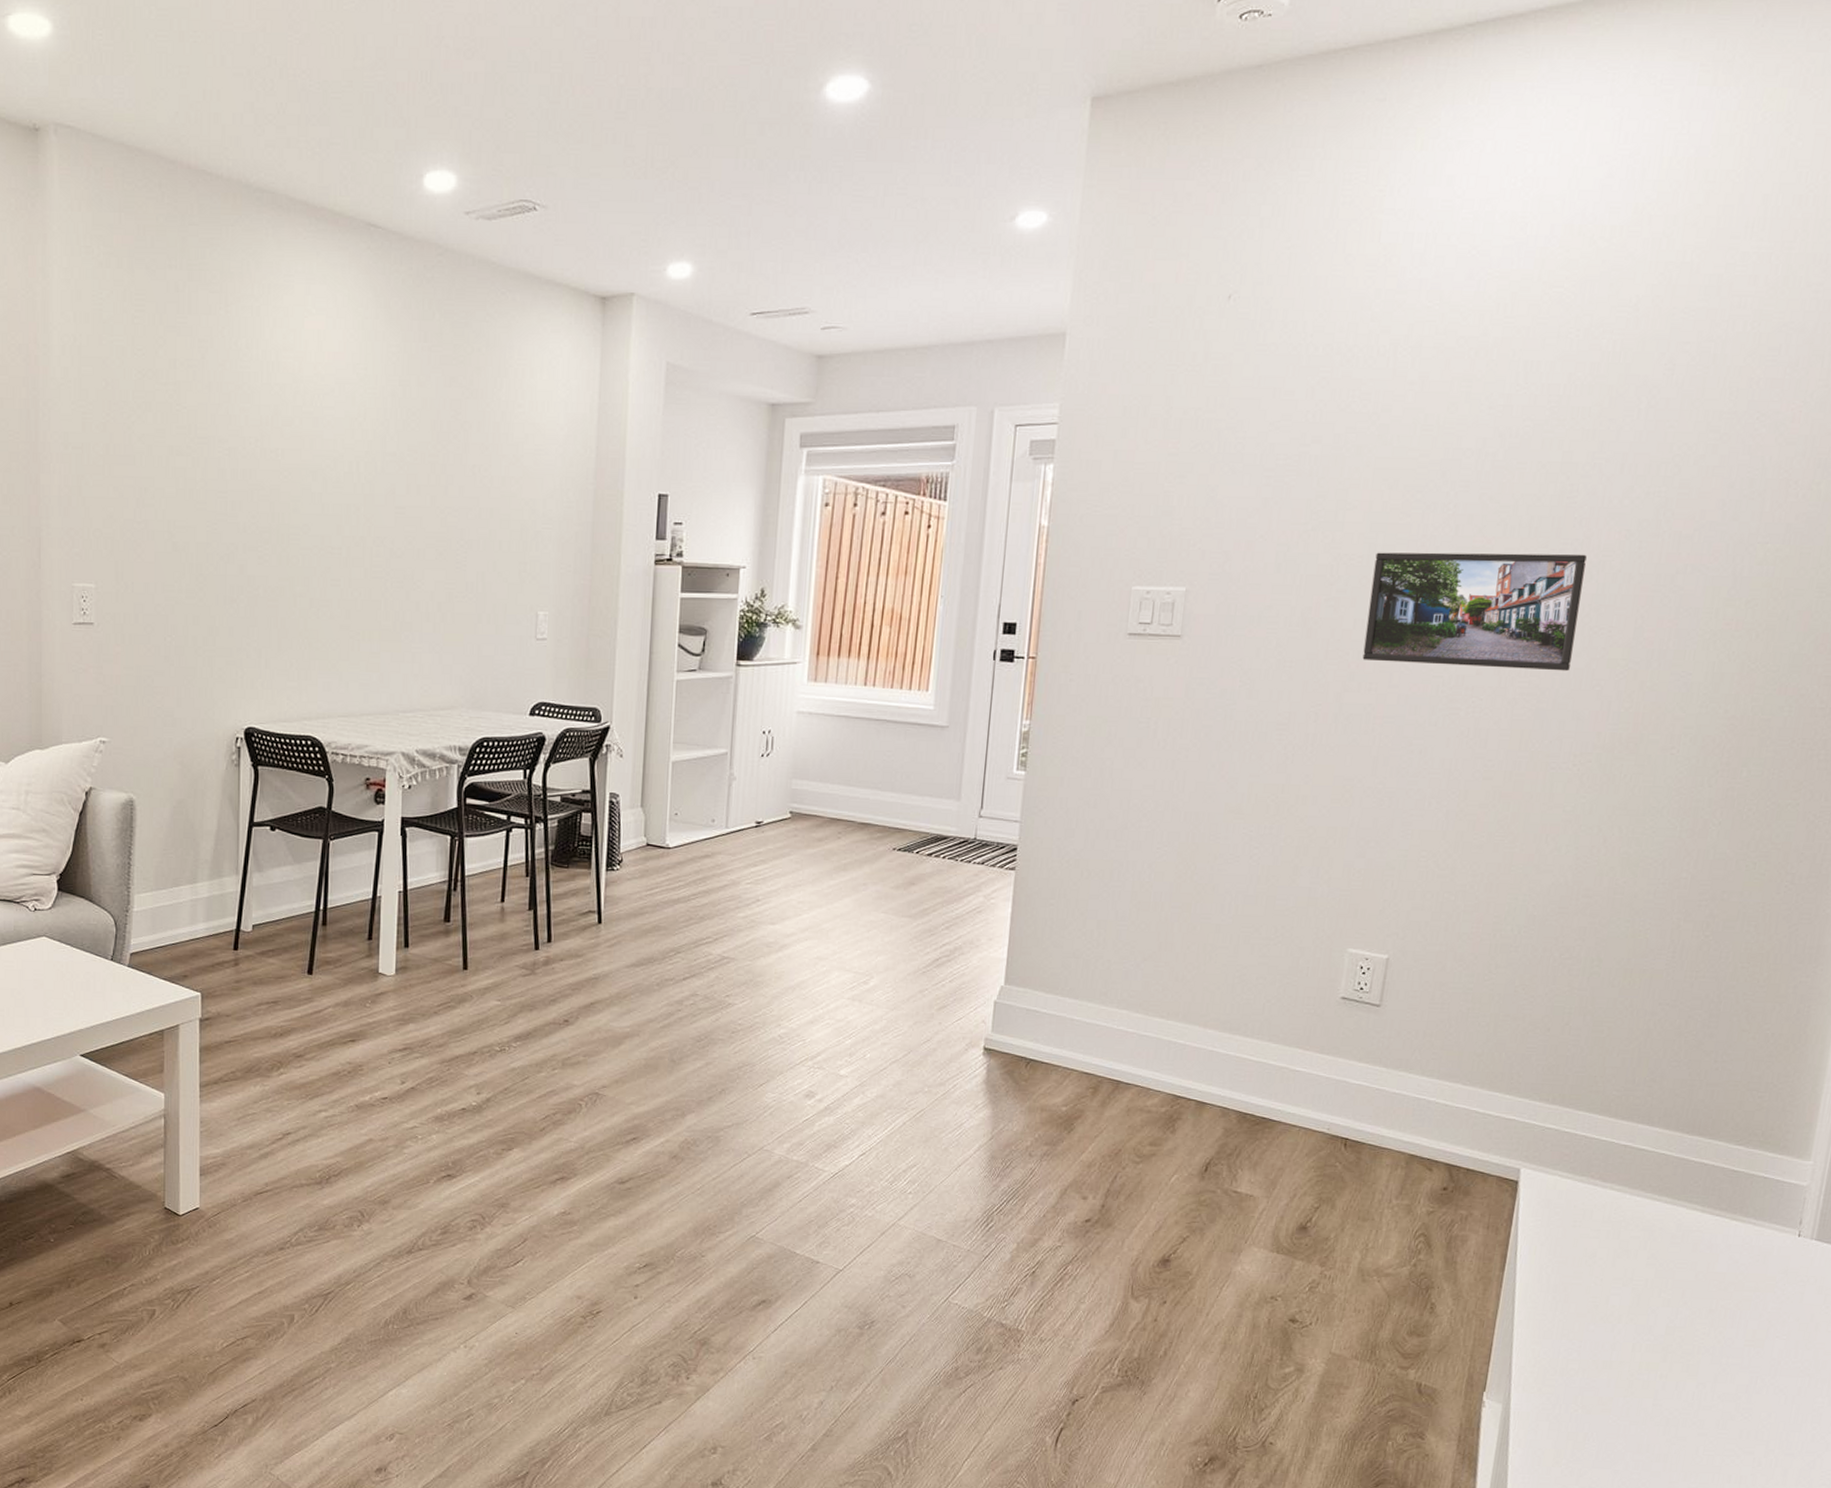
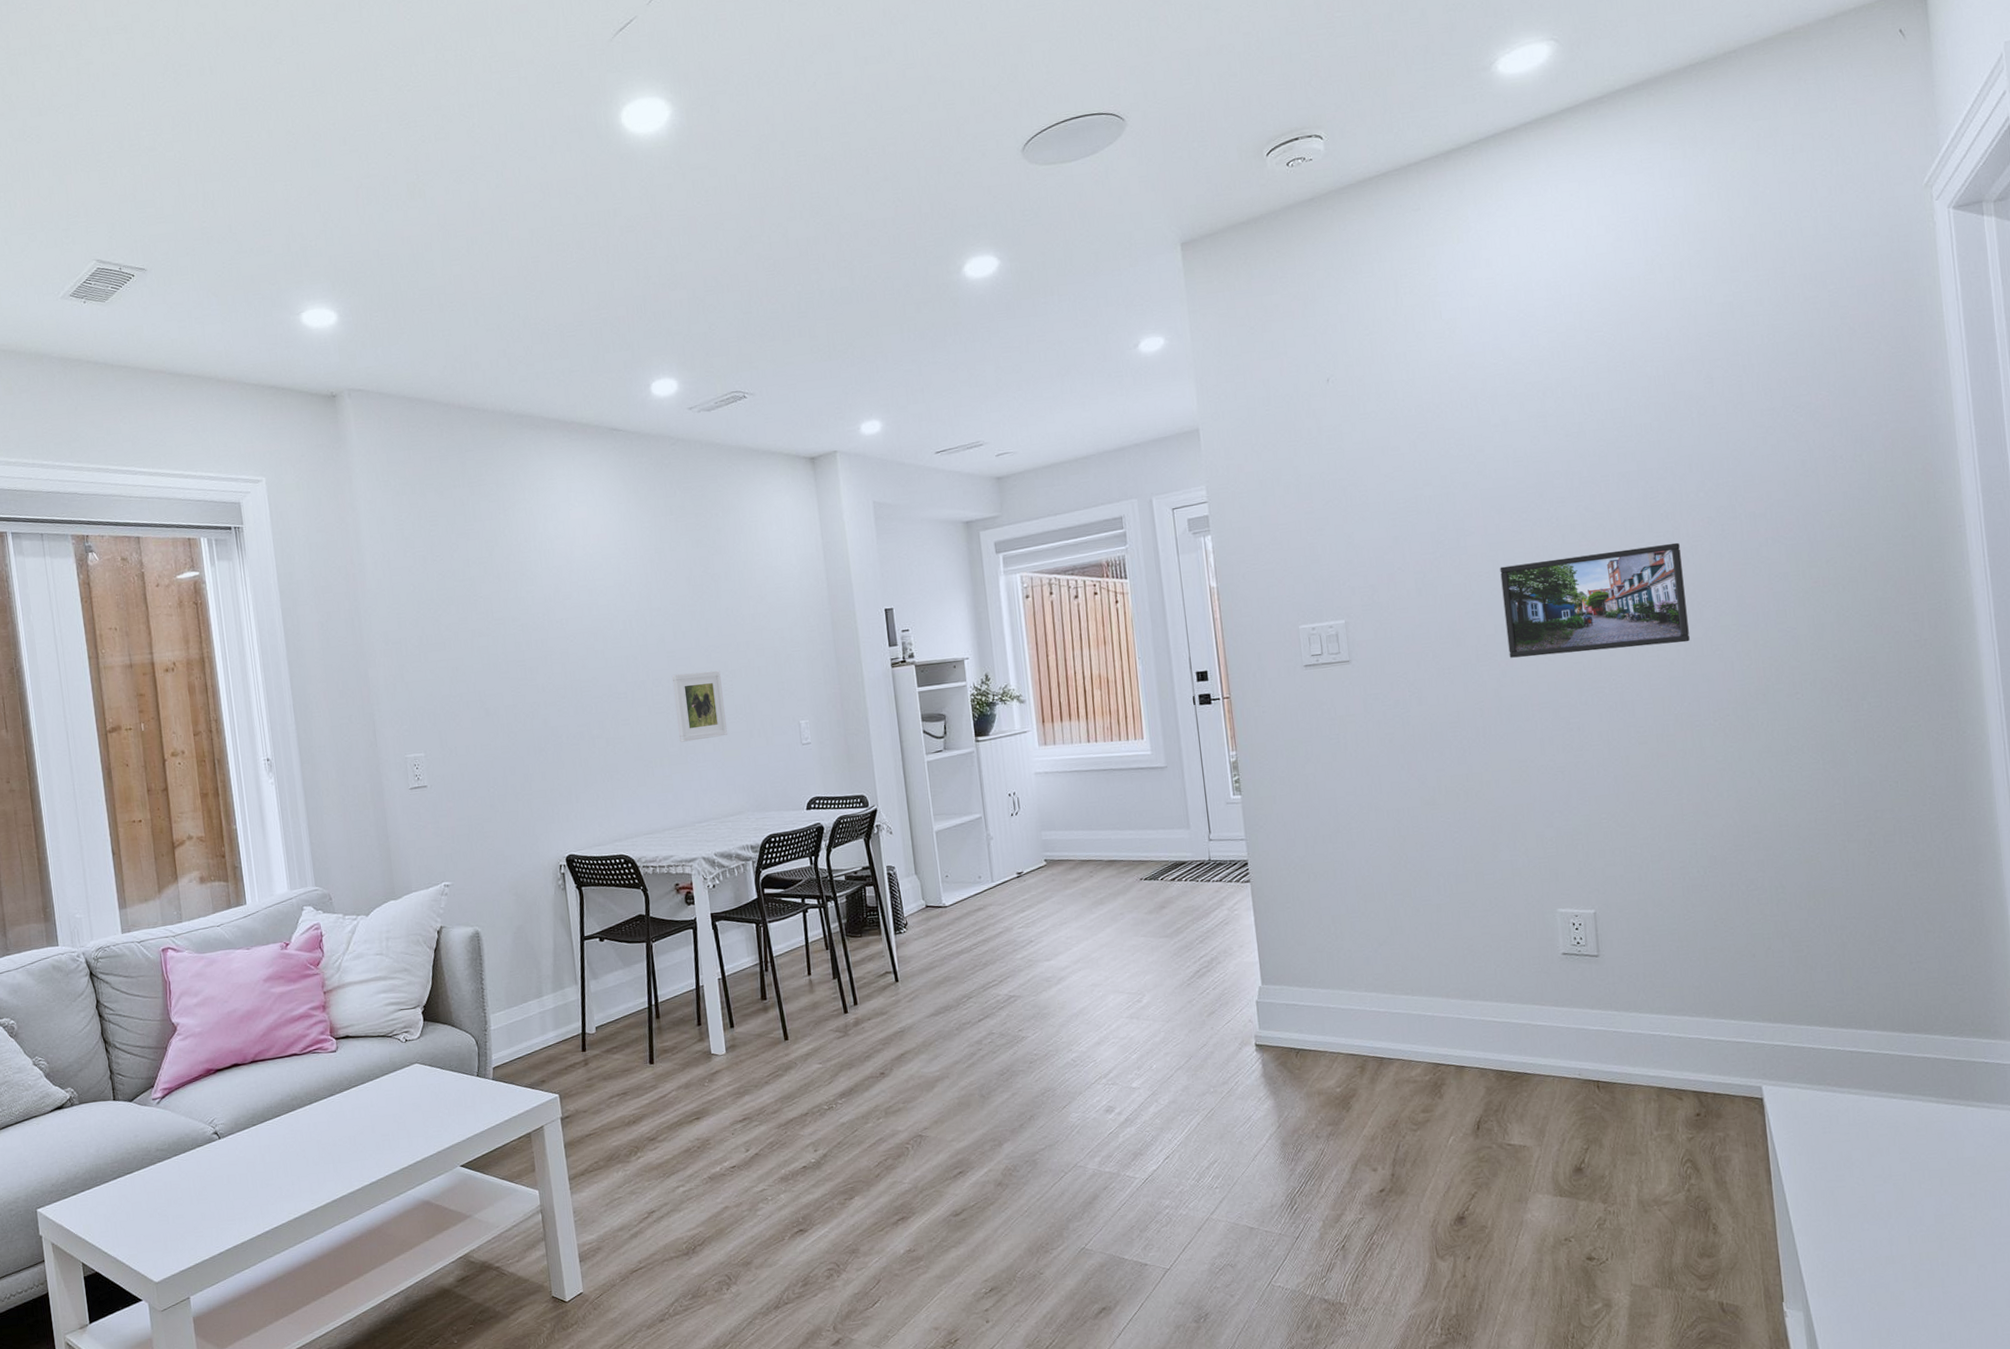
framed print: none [396,535,454,617] -> present [672,670,728,742]

